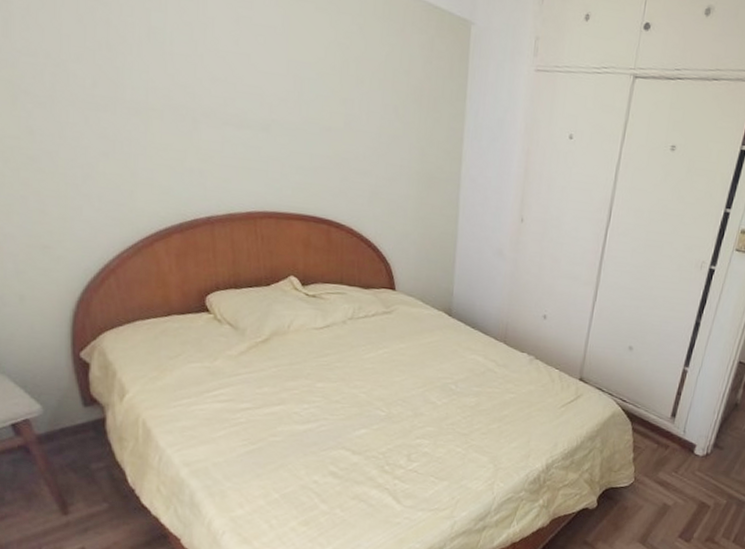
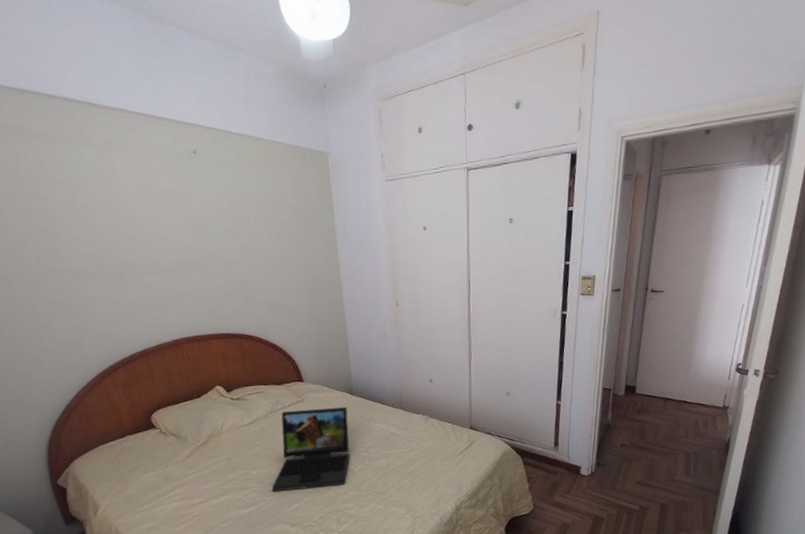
laptop: none [336,321,441,417] -> present [271,407,350,491]

